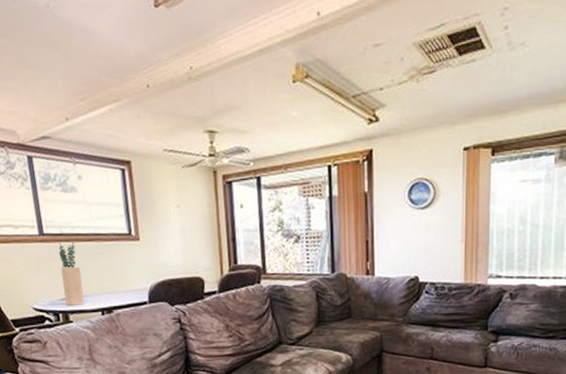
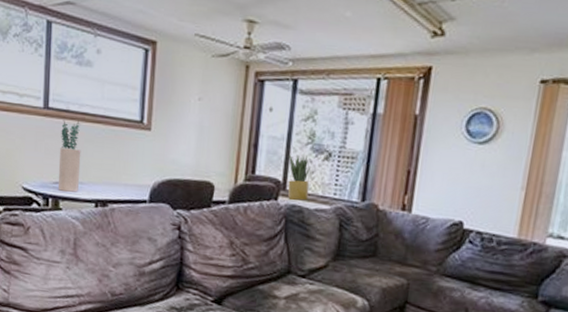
planter: none [263,240,286,282] -> present [287,154,310,201]

